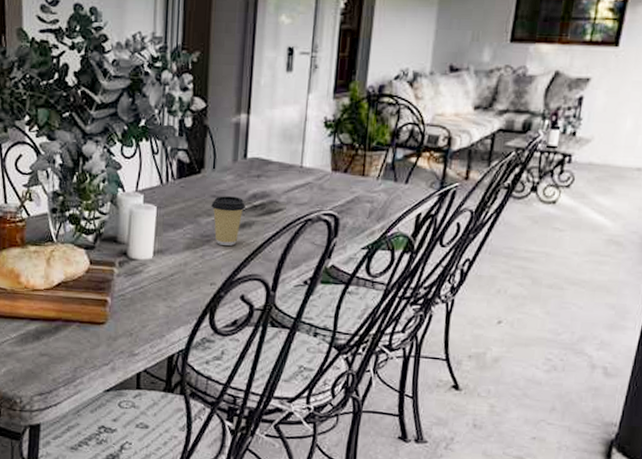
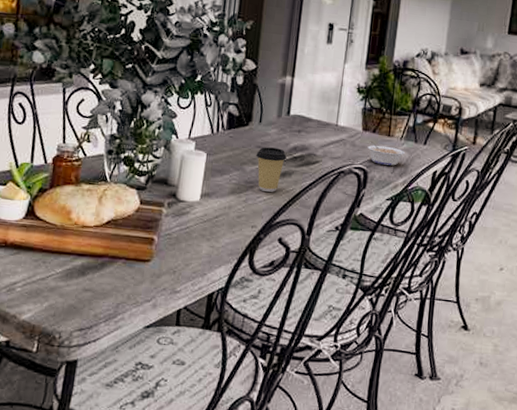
legume: none [338,183,382,210] -> present [367,141,405,166]

